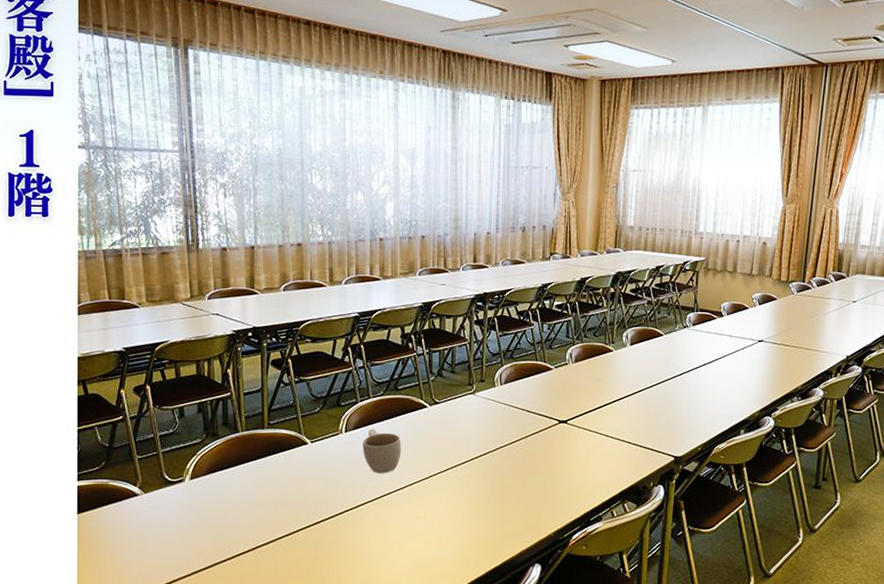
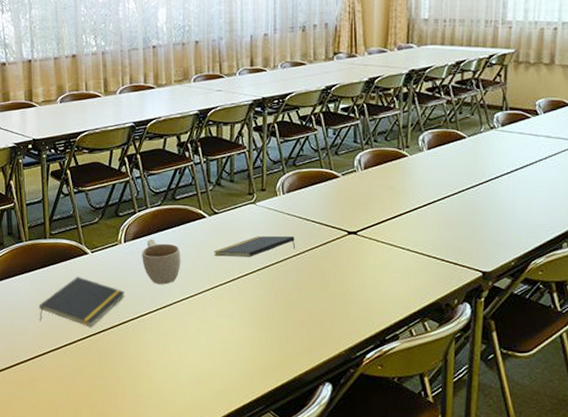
notepad: none [254,467,344,518] -> present [39,277,125,327]
notepad: none [433,424,511,446] -> present [213,235,296,257]

